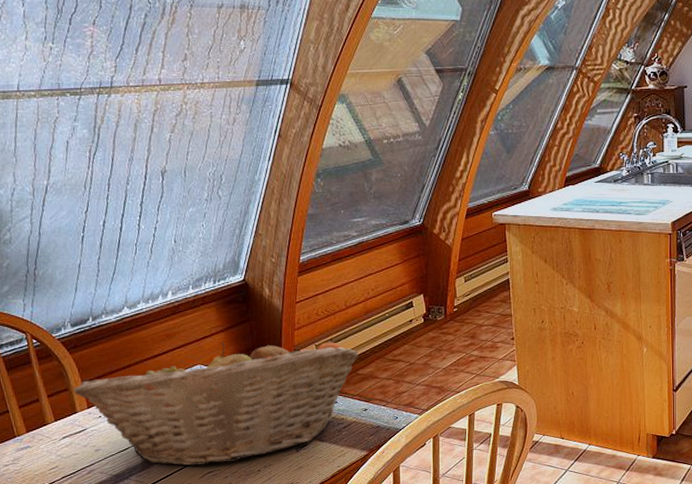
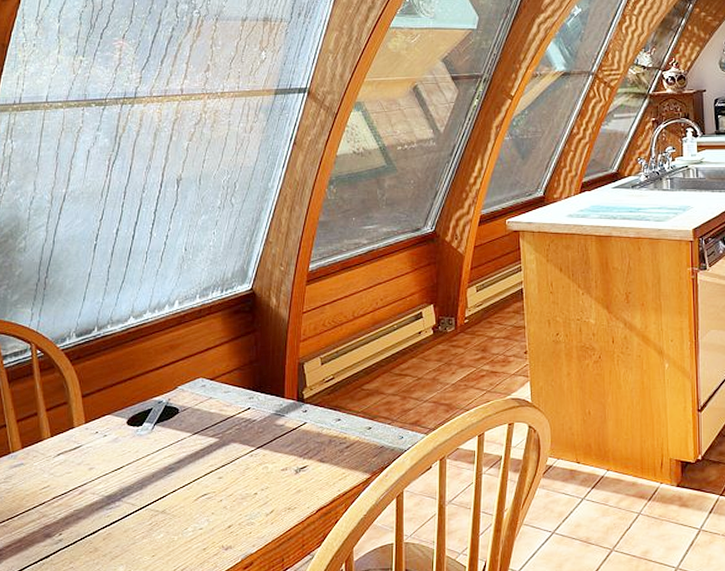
fruit basket: present [73,342,359,466] -> none [72,354,365,488]

